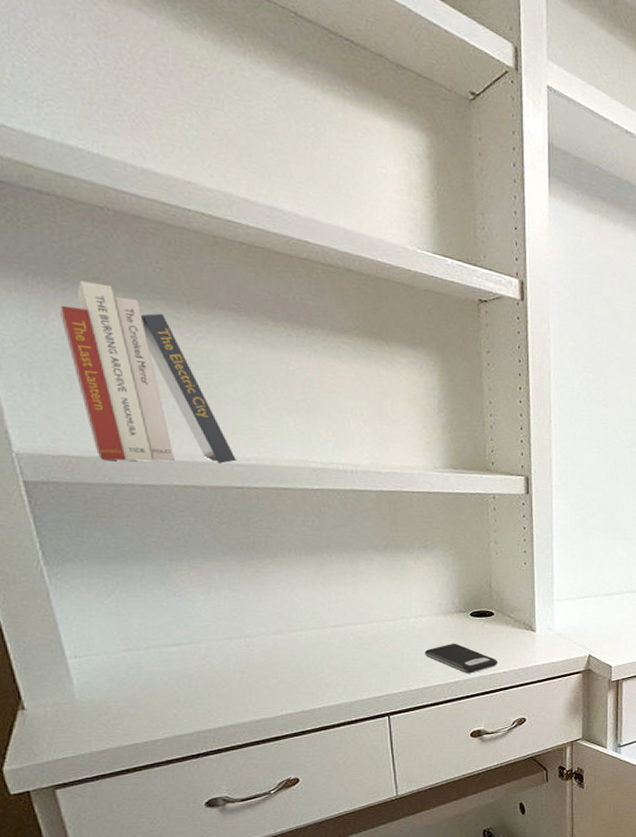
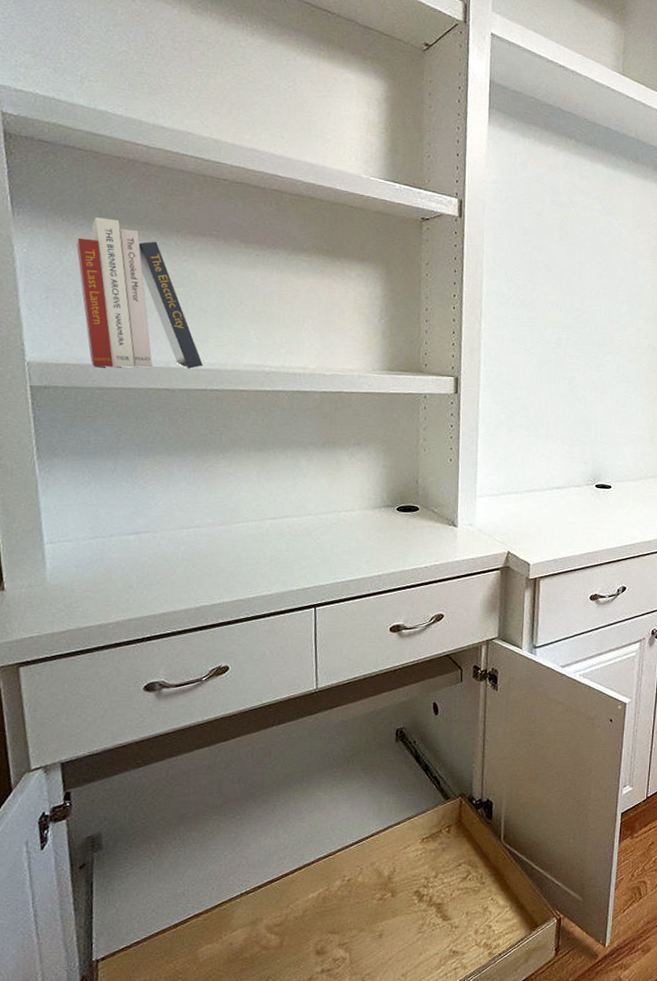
phone: present [424,643,499,674] -> none [352,537,421,568]

